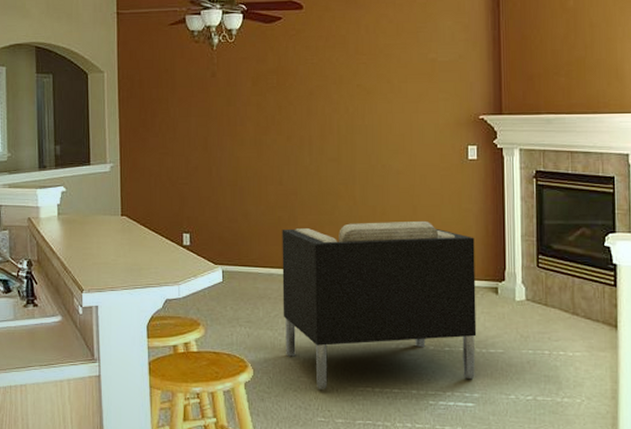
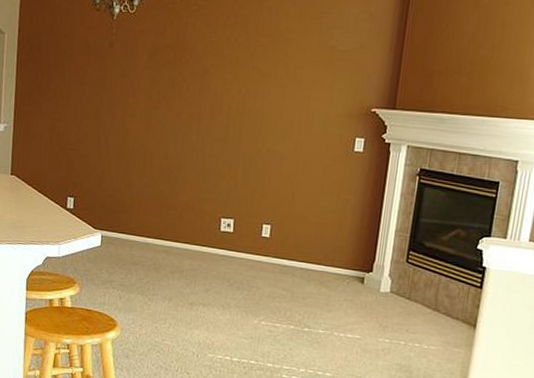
armchair: present [282,220,477,389] -> none [153,202,349,360]

